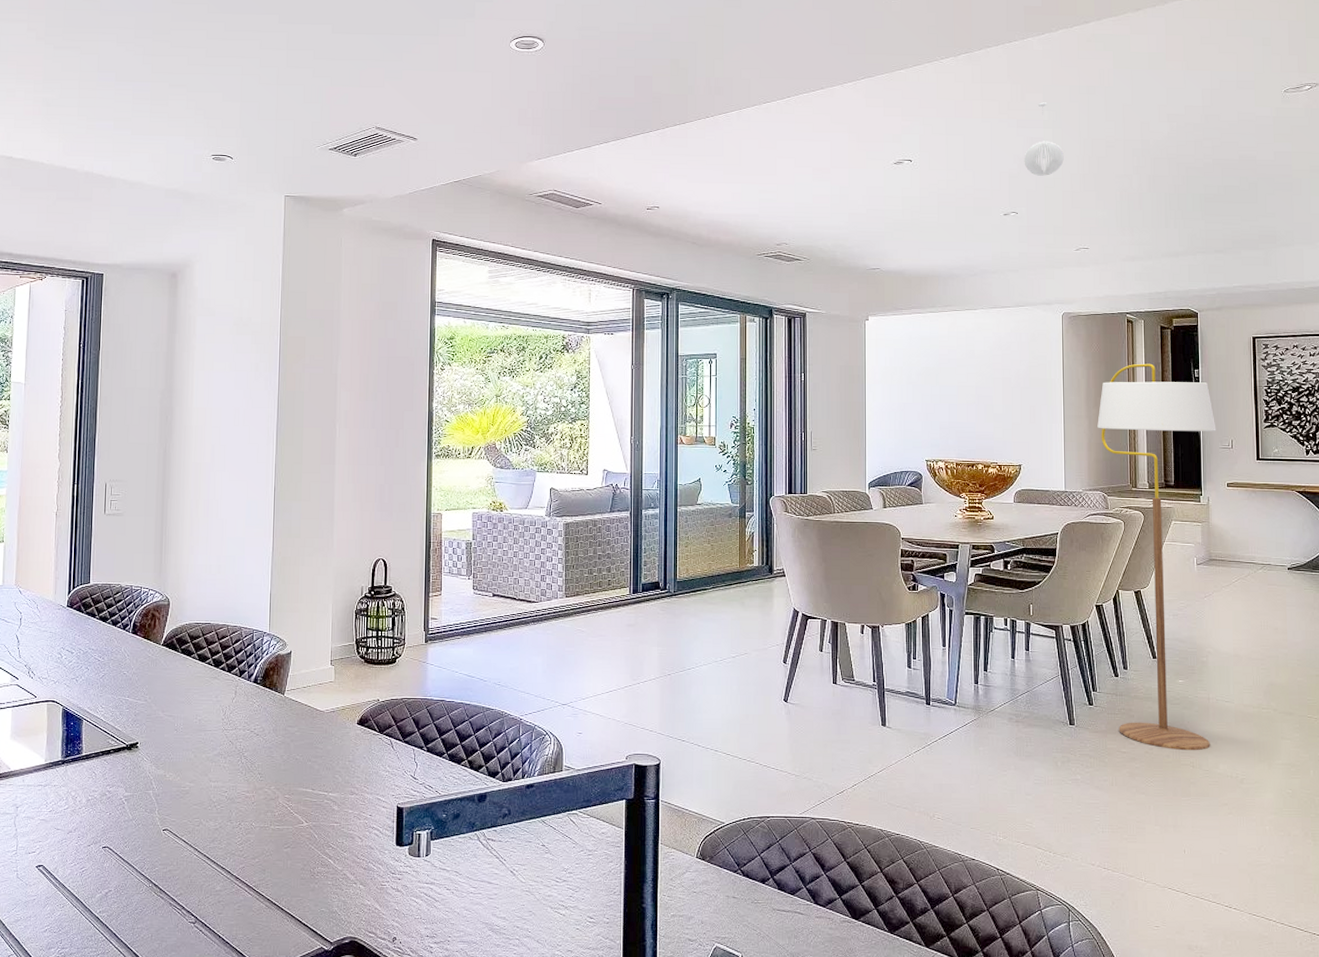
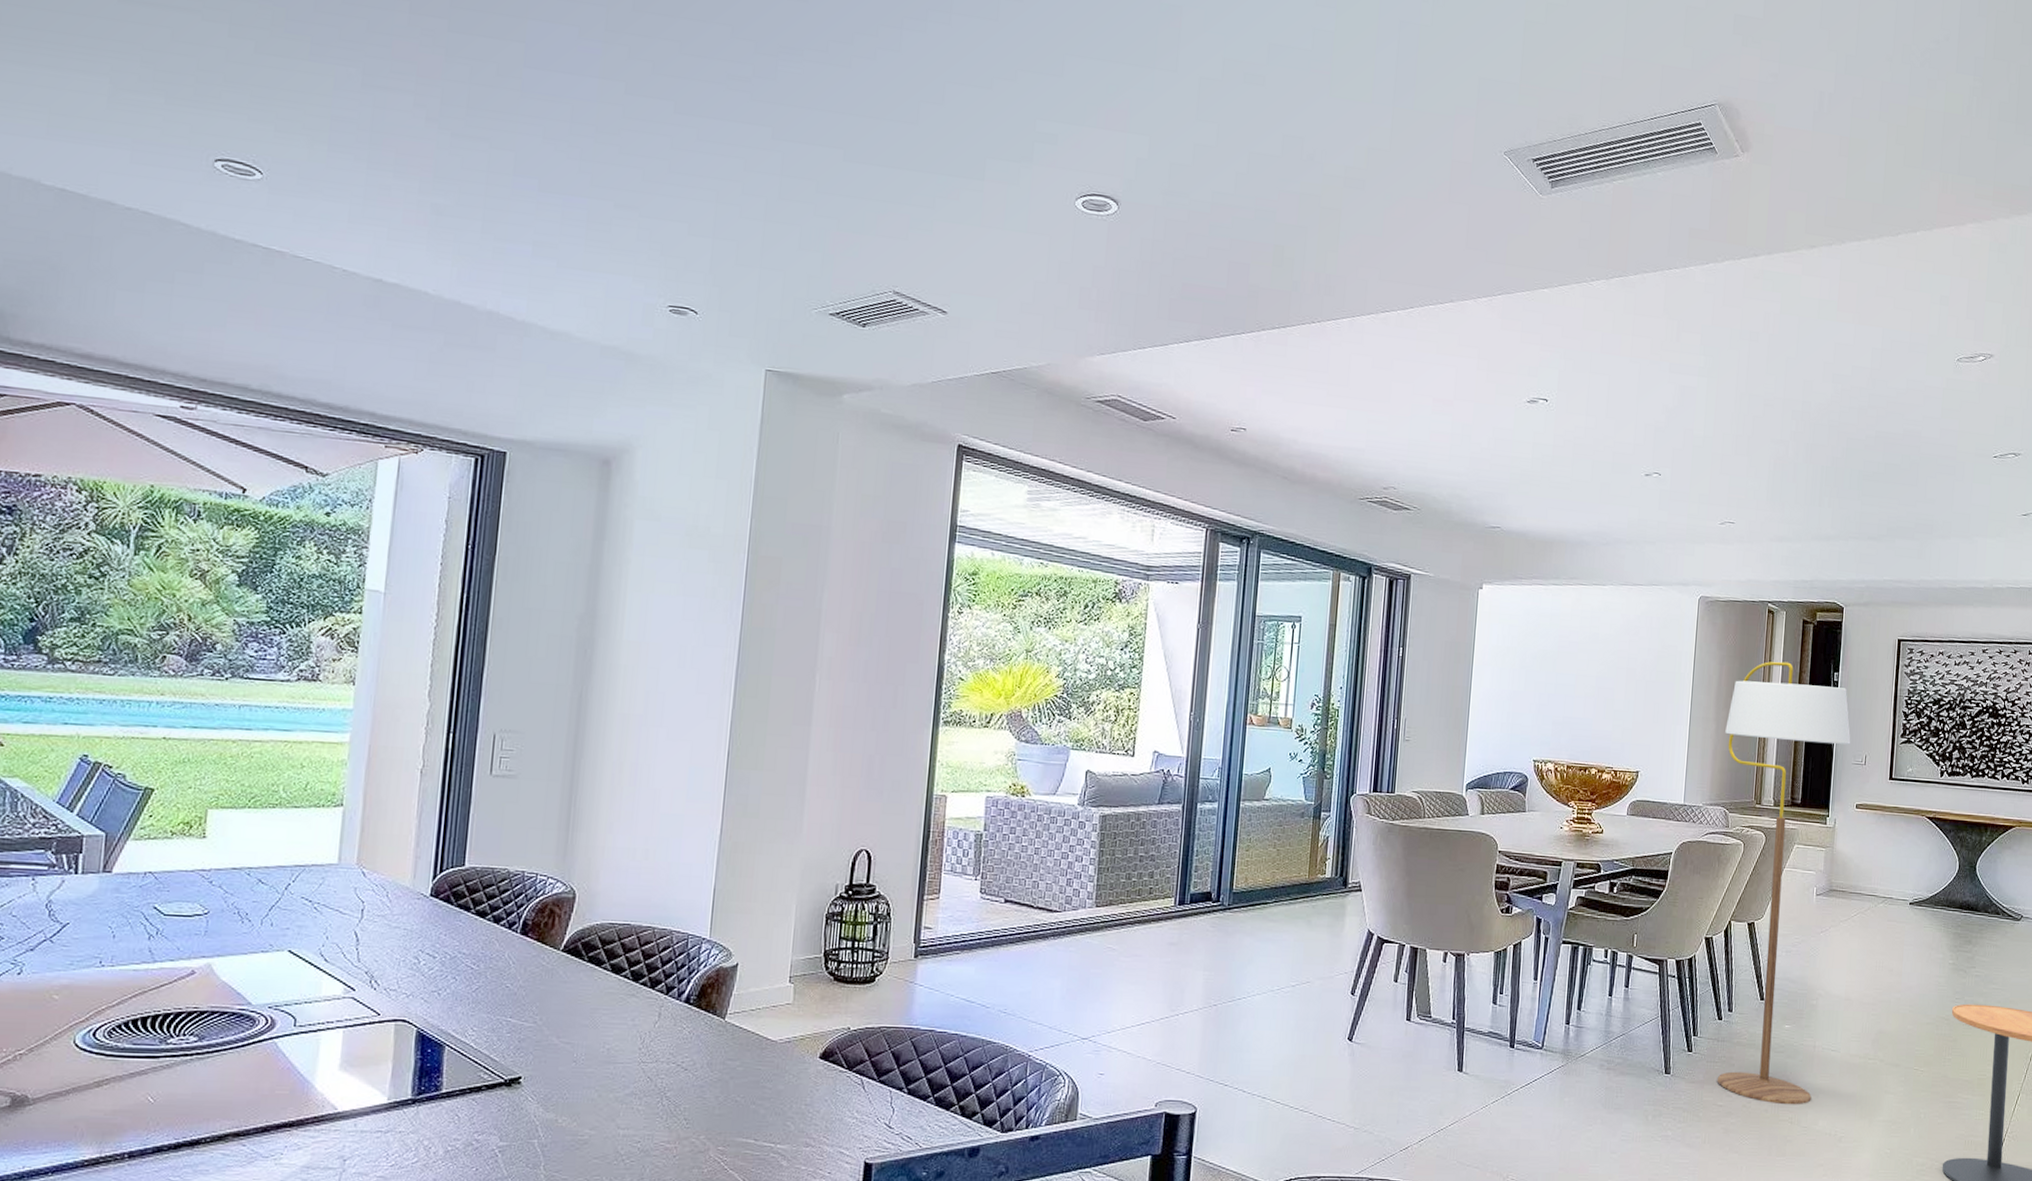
pendant light: present [1024,102,1064,176] -> none [1673,345,1718,434]

